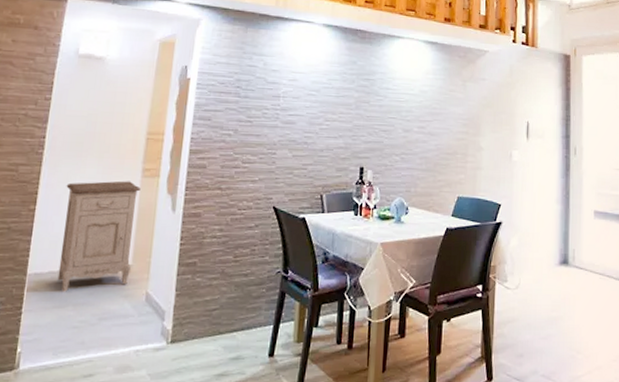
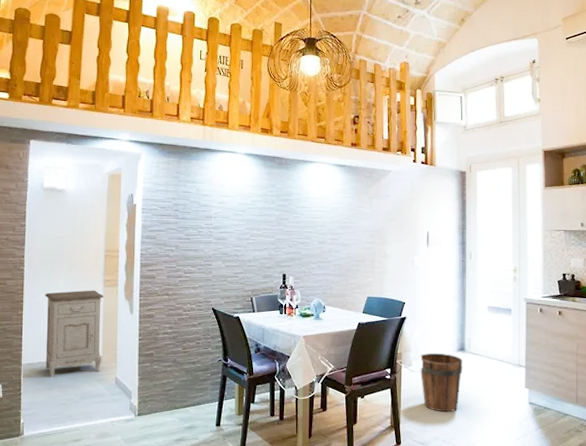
bucket: none [515,265,566,340] -> present [418,352,463,412]

